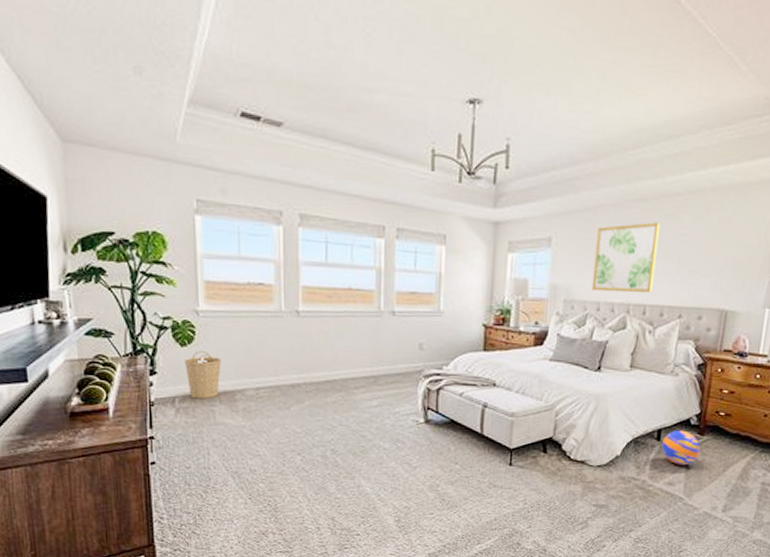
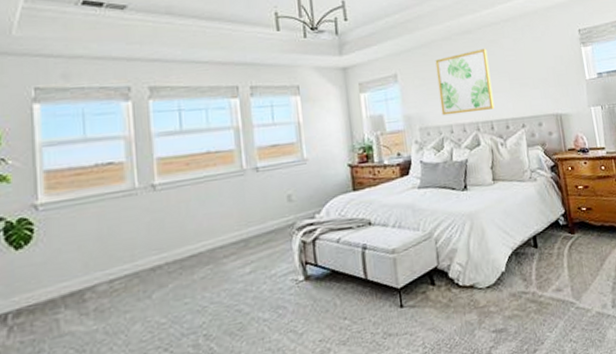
basket: present [185,351,221,399] -> none [21,250,66,310]
ball: present [662,430,701,466] -> none [540,232,576,269]

